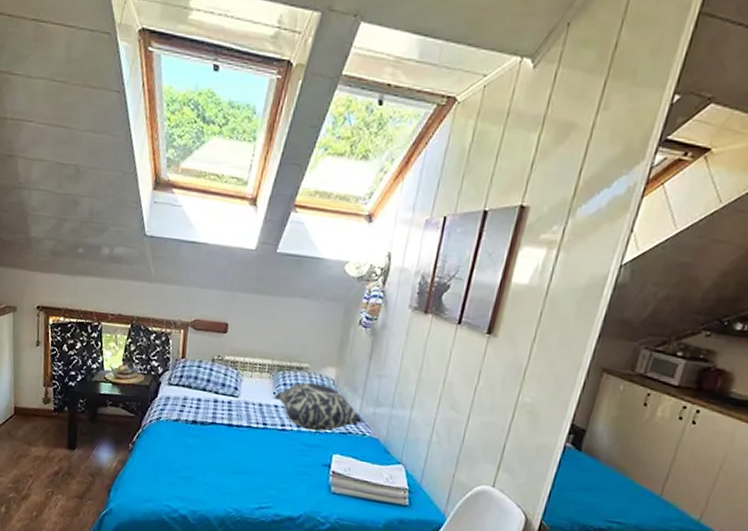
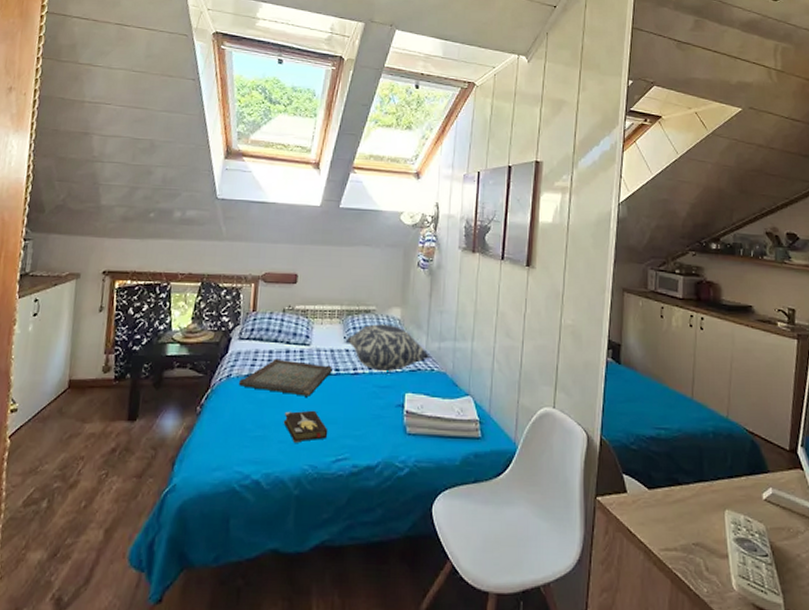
serving tray: none [168,407,260,446] -> present [239,358,332,397]
hardback book: none [209,458,253,488] -> present [283,410,328,443]

